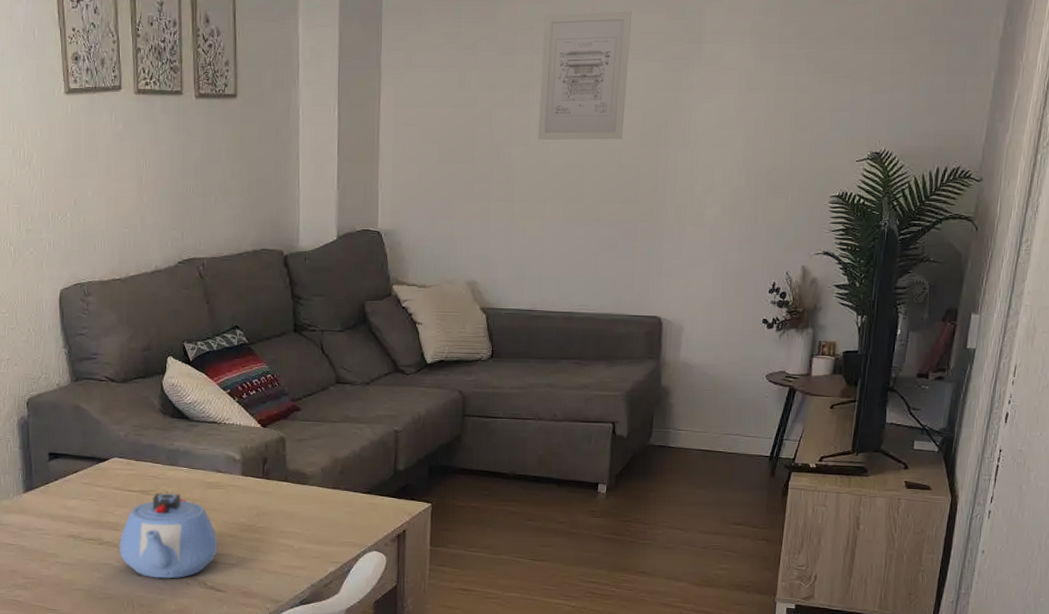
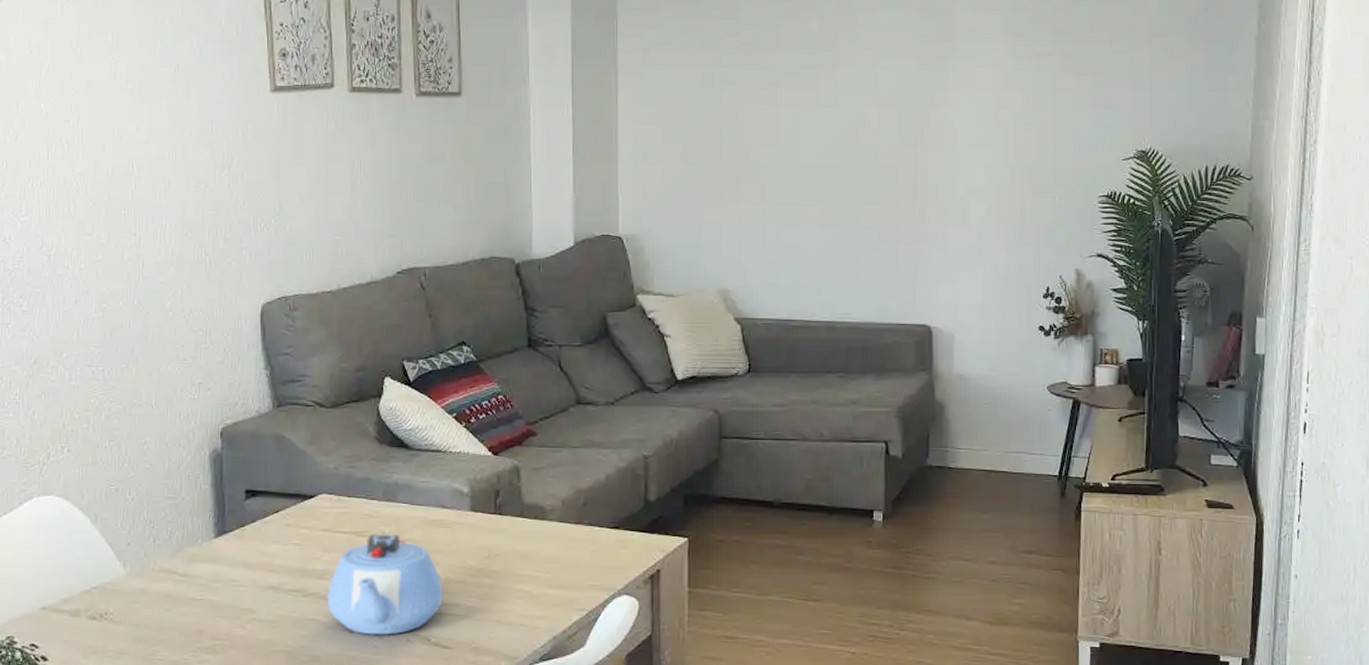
wall art: present [537,11,633,140] -> none [787,8,880,139]

